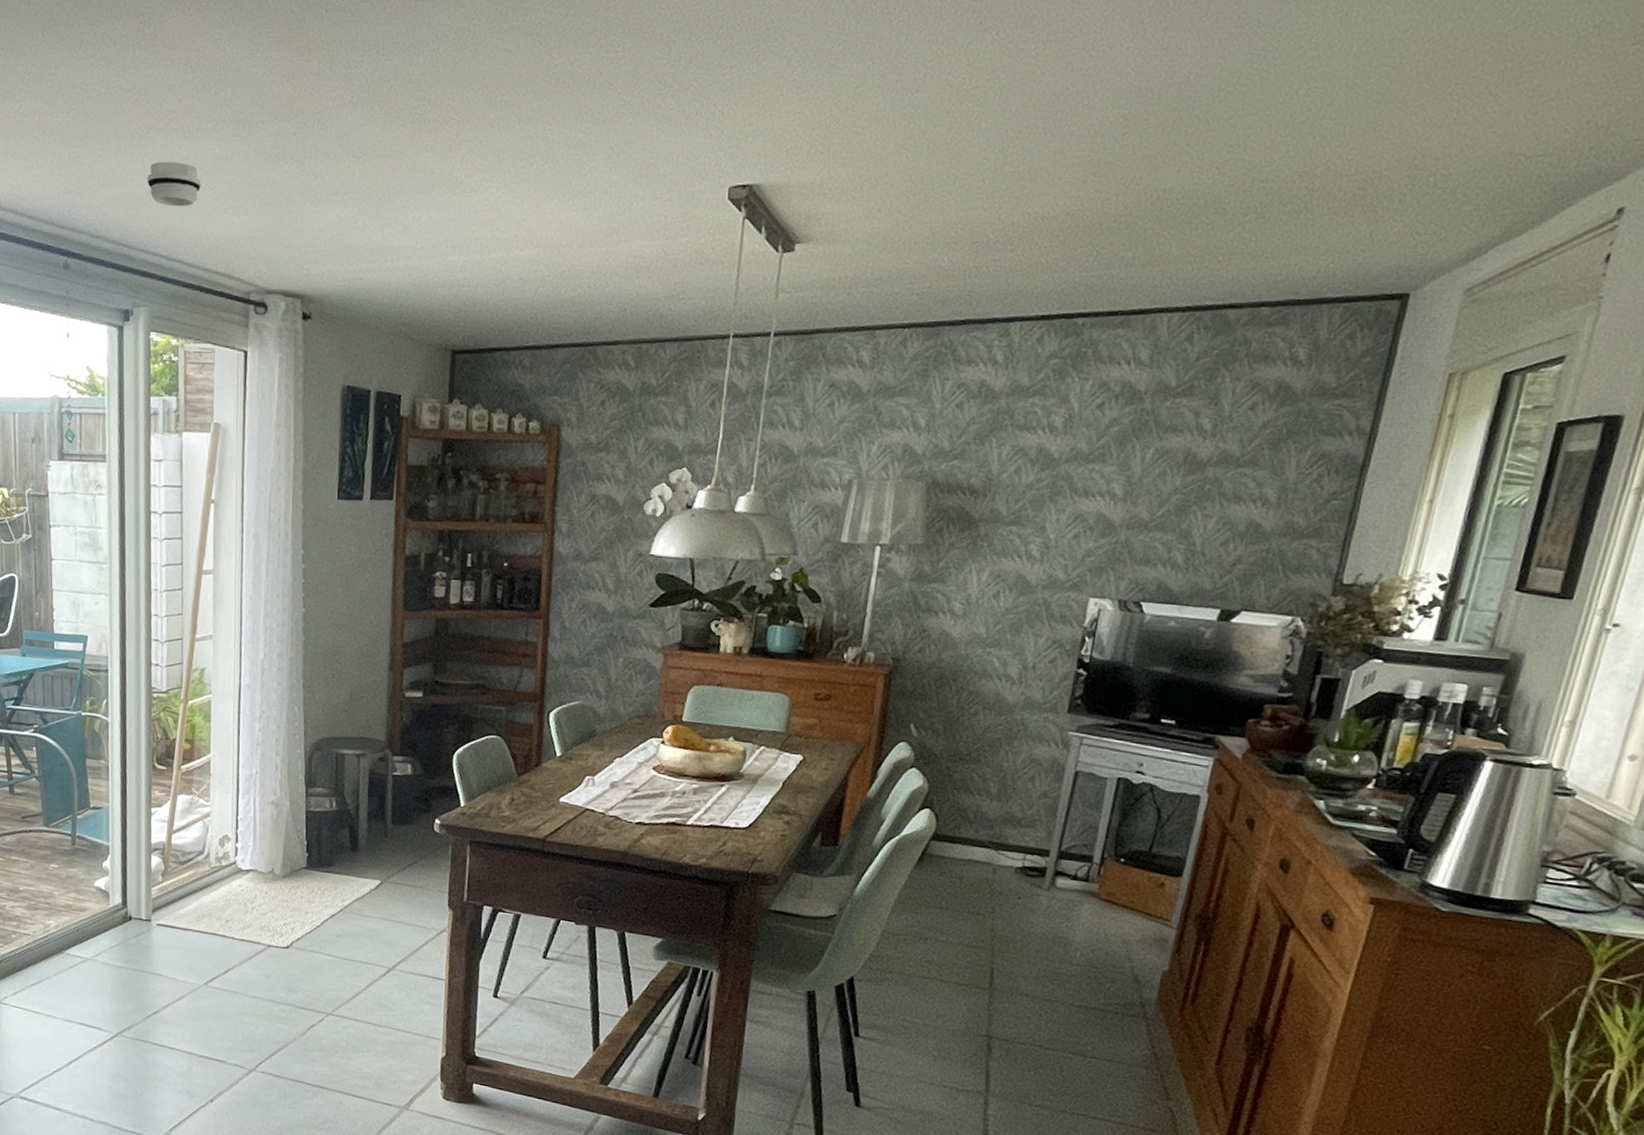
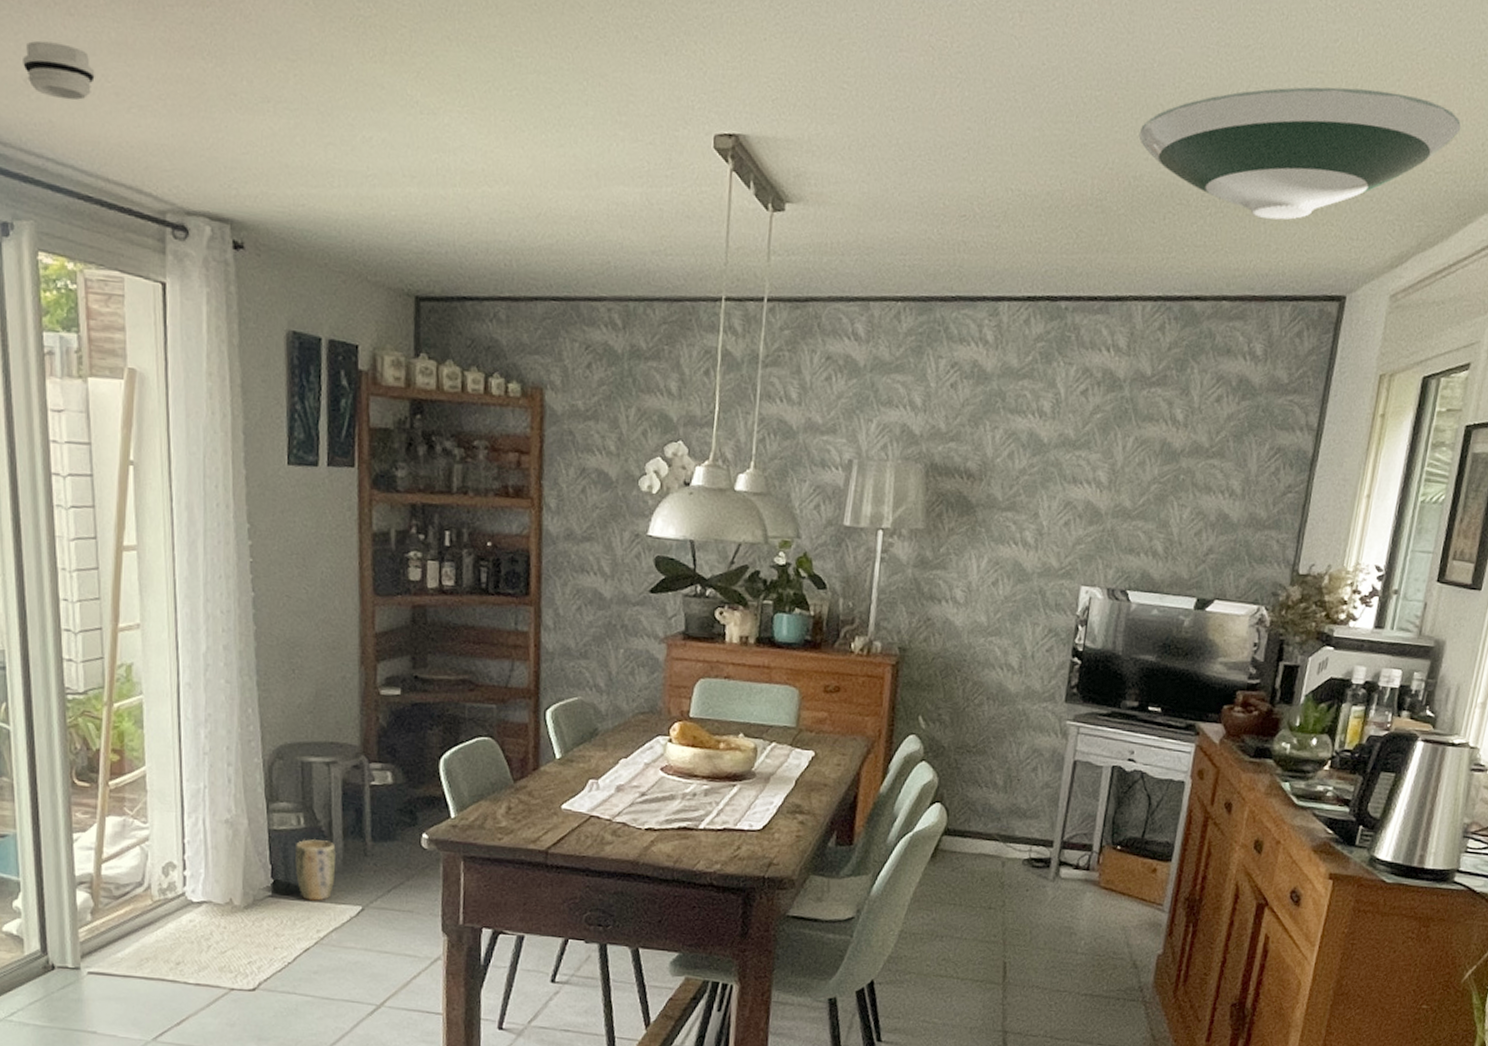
plant pot: none [326,820,362,874] -> present [295,839,337,901]
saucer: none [1170,77,1561,221] -> present [1138,86,1461,220]

